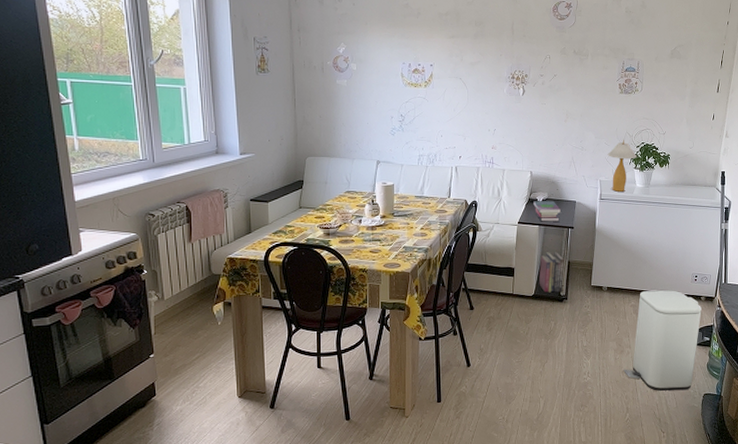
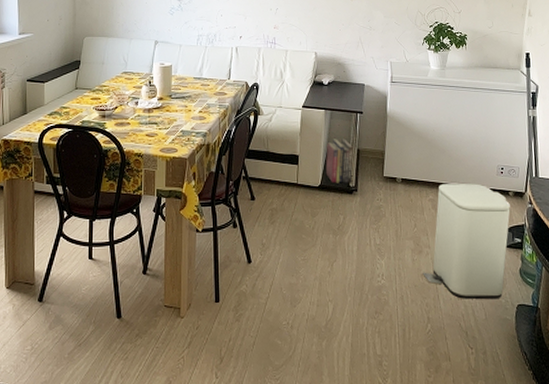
books: present [533,201,561,222] -> none [318,83,348,106]
table lamp: present [607,139,637,192] -> none [397,18,430,74]

